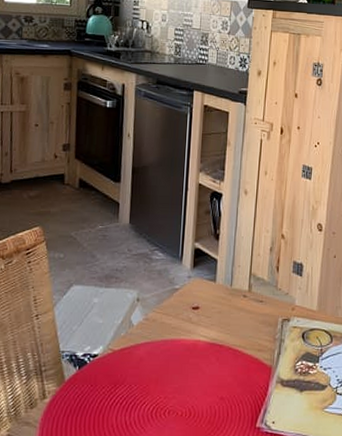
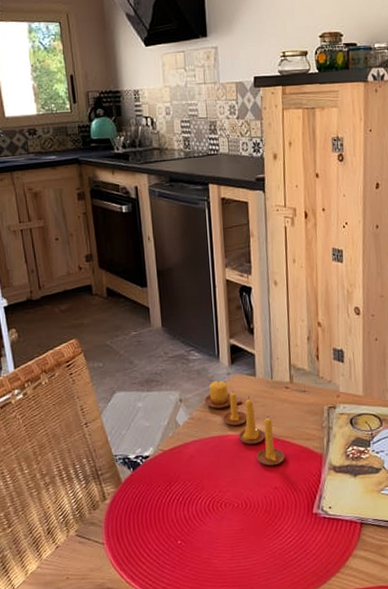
candle: none [162,282,236,375] -> present [204,380,286,466]

